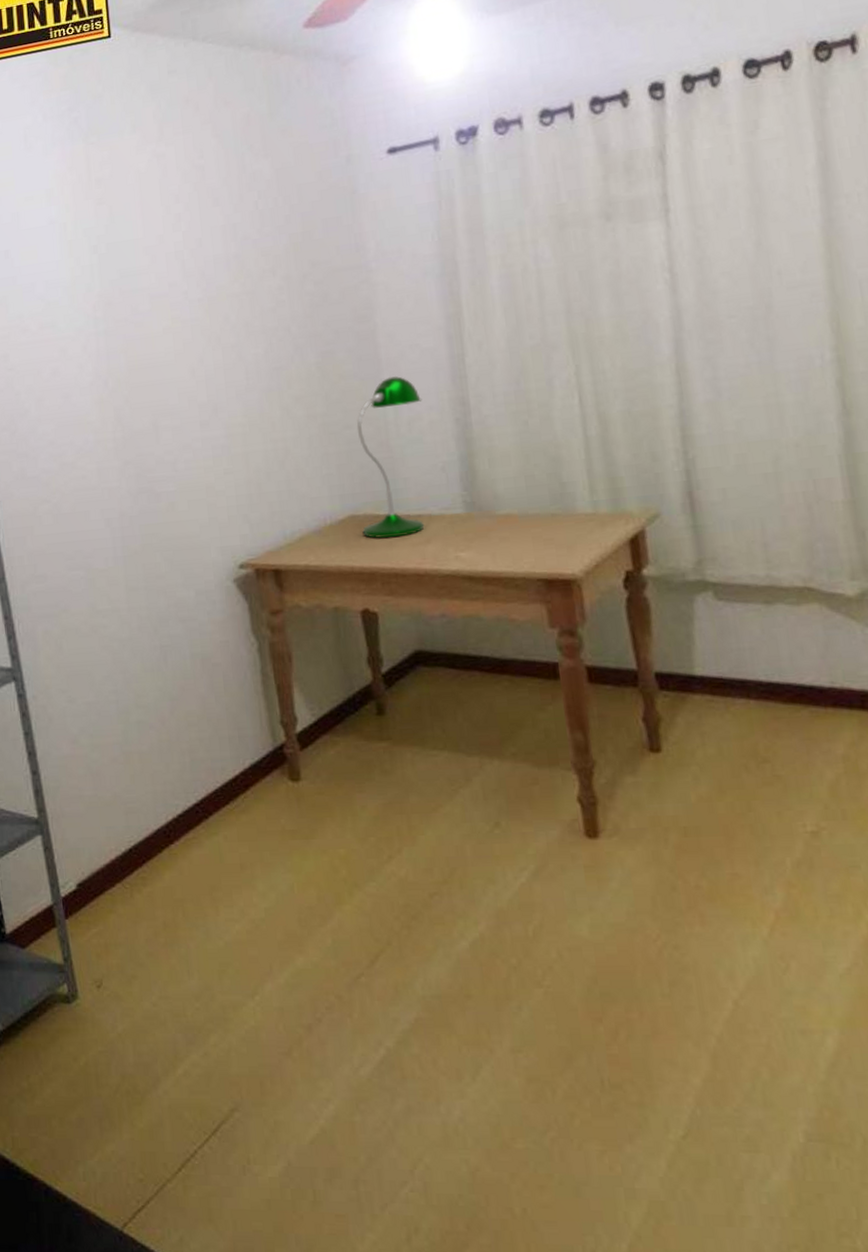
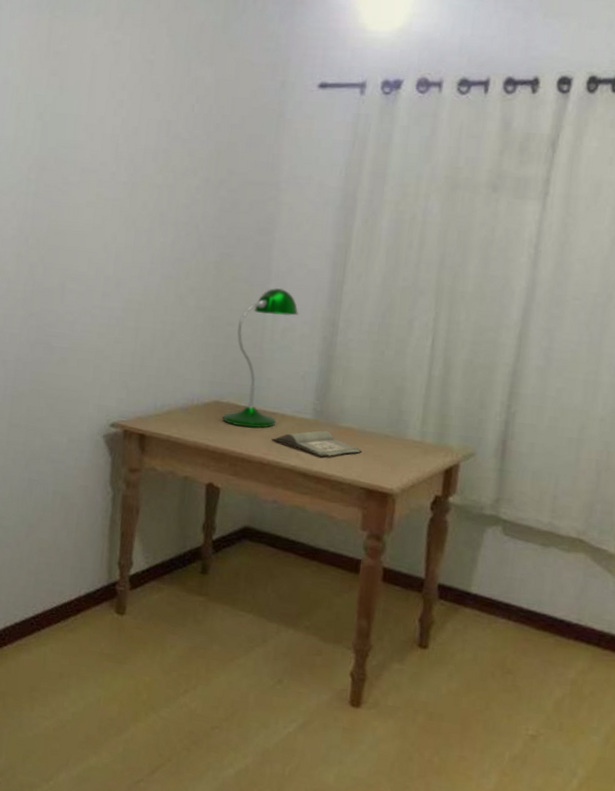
hardback book: none [423,523,530,555] -> present [271,430,363,458]

